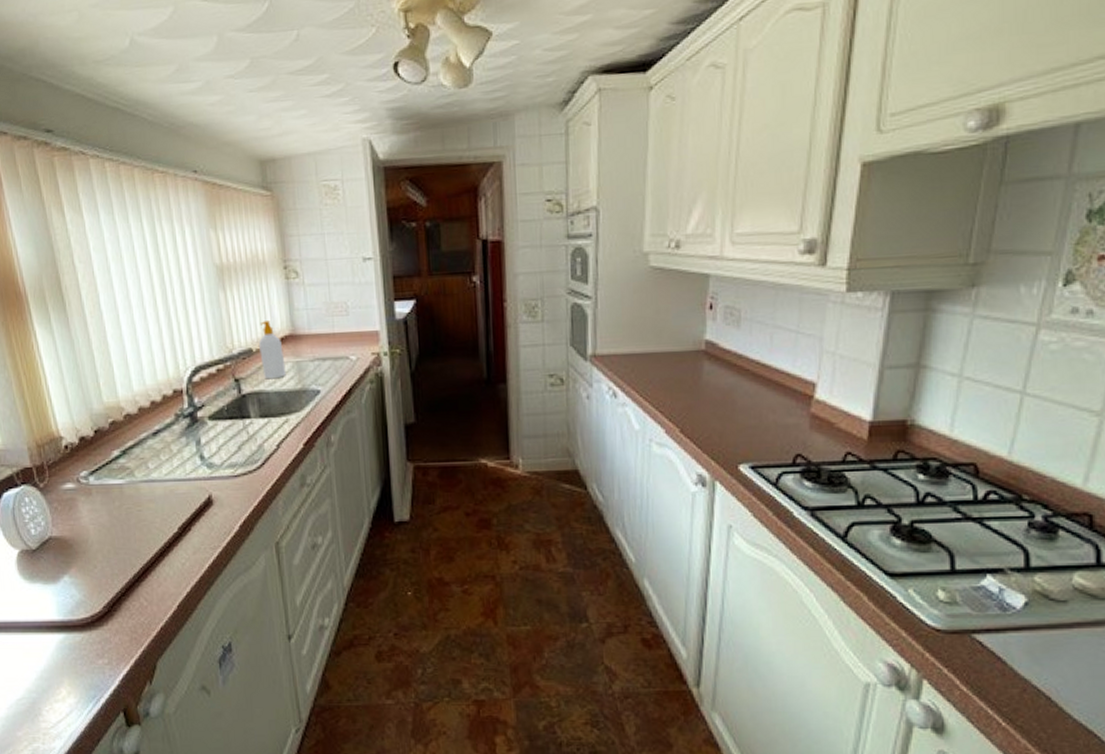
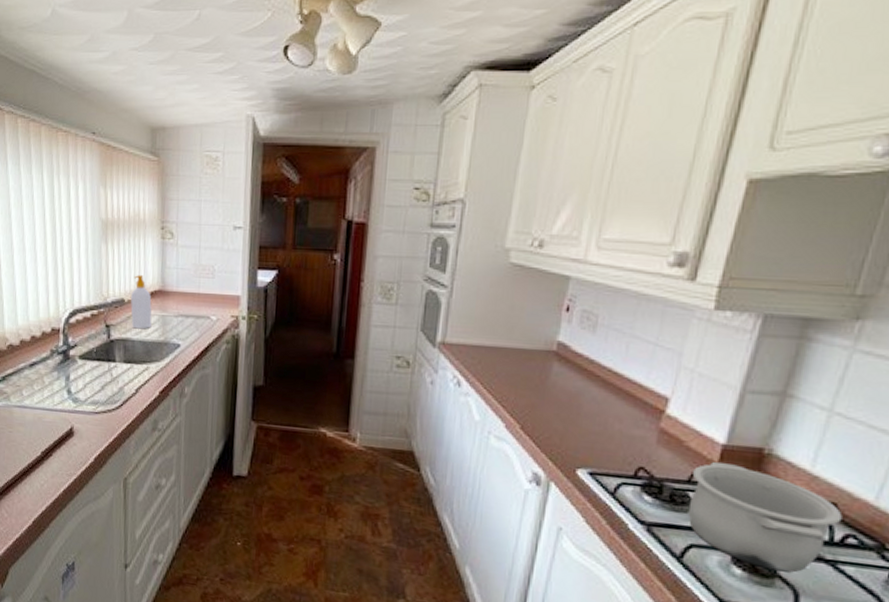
cooking pot: none [846,438,982,537] -> present [688,461,843,573]

